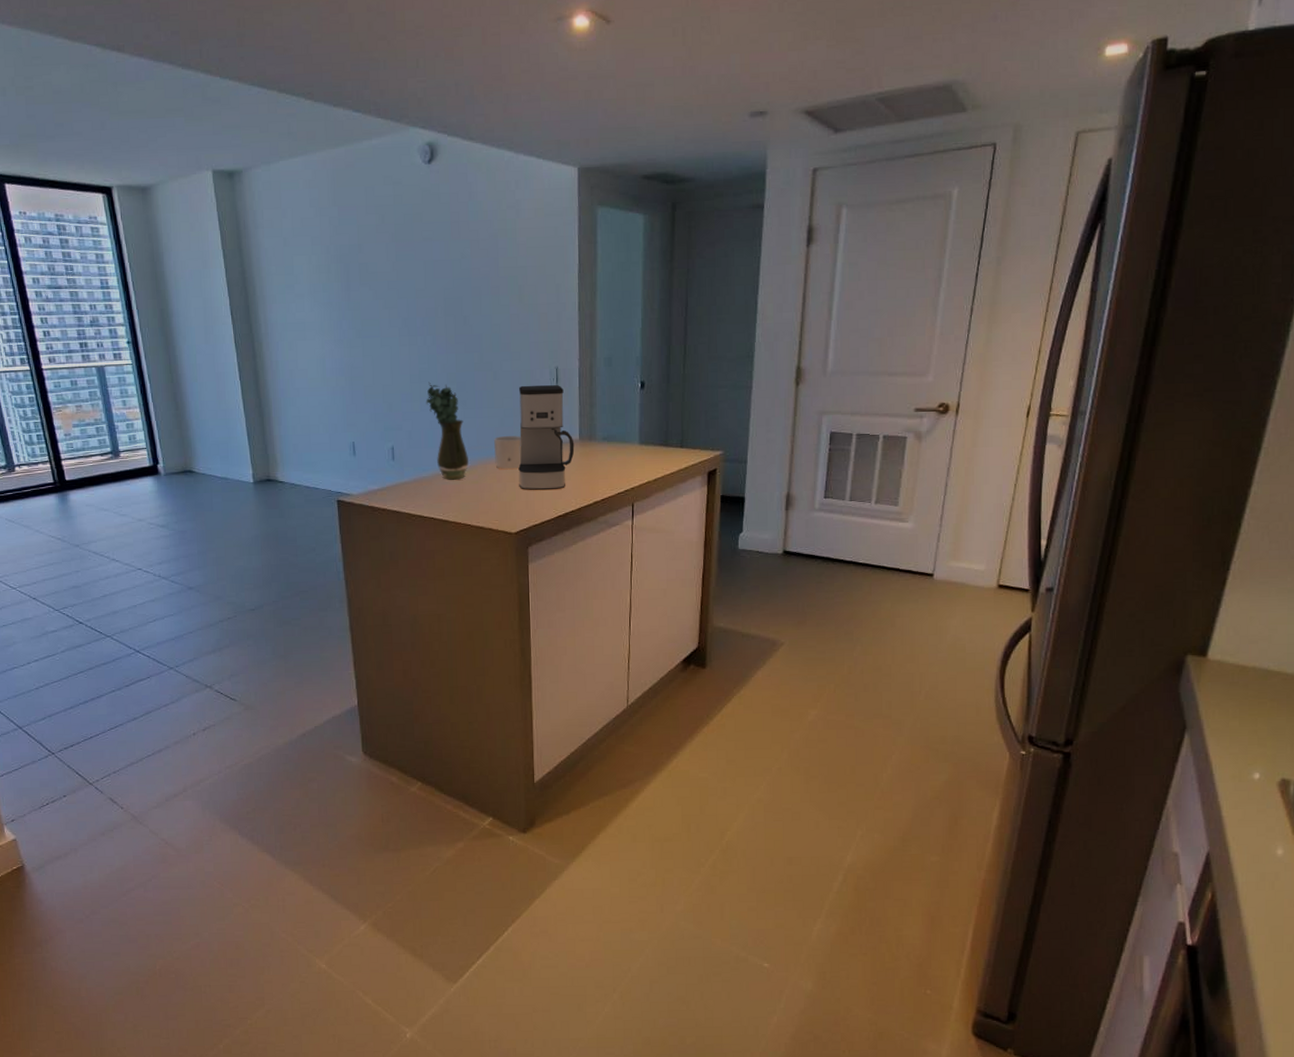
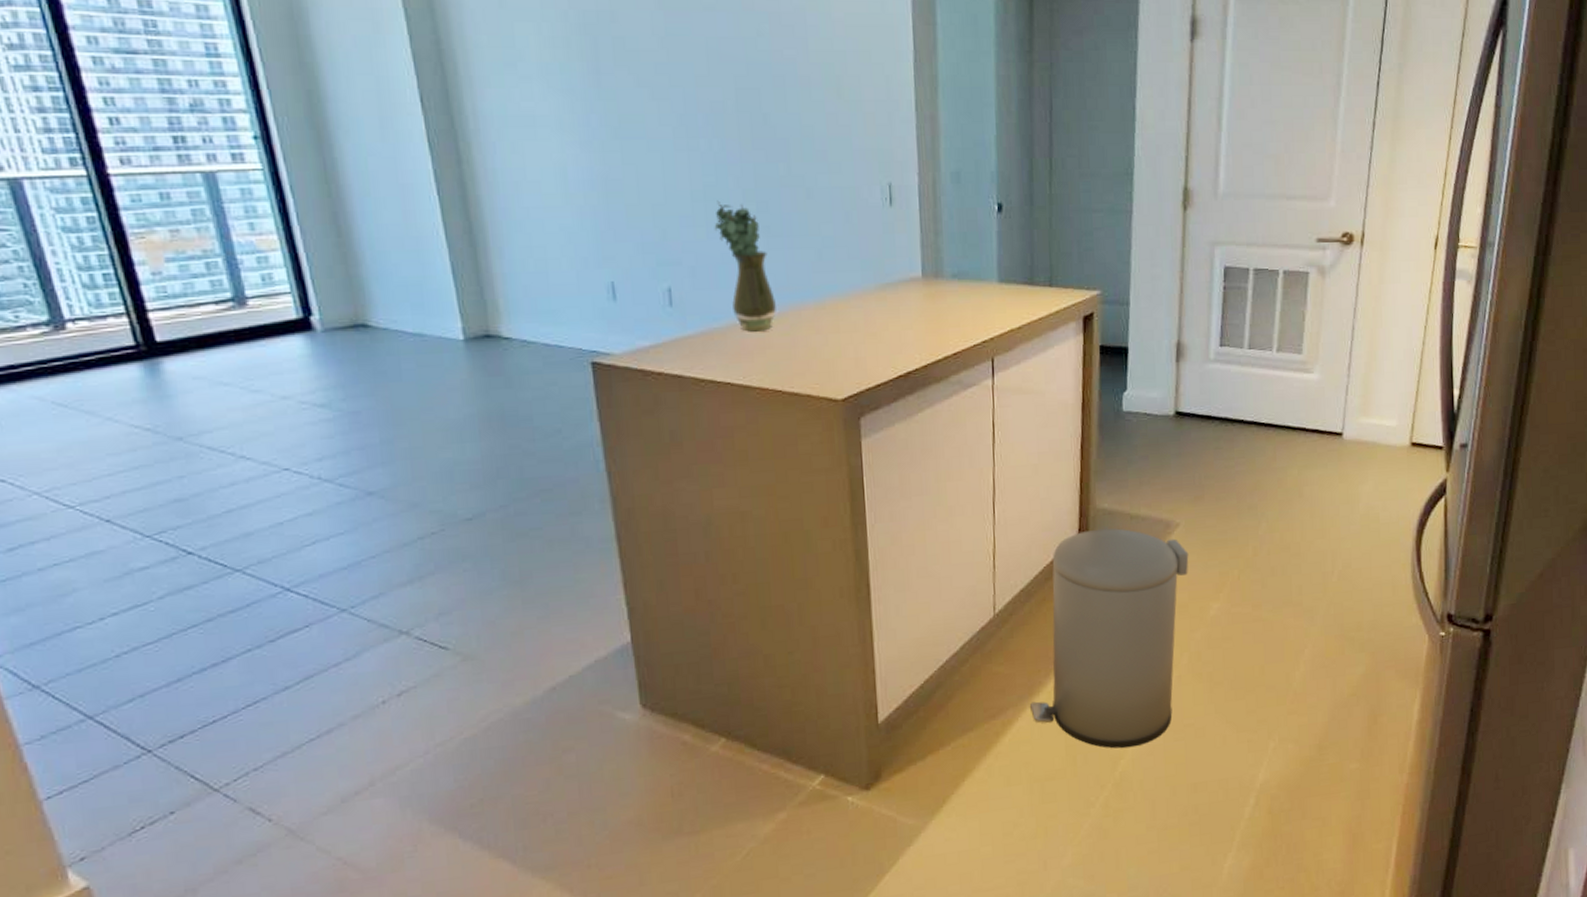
mug: present [494,436,522,470] -> none [810,272,847,318]
coffee maker: present [518,385,575,491] -> none [841,206,917,344]
pedal bin: none [653,643,791,822] -> present [1029,528,1189,748]

